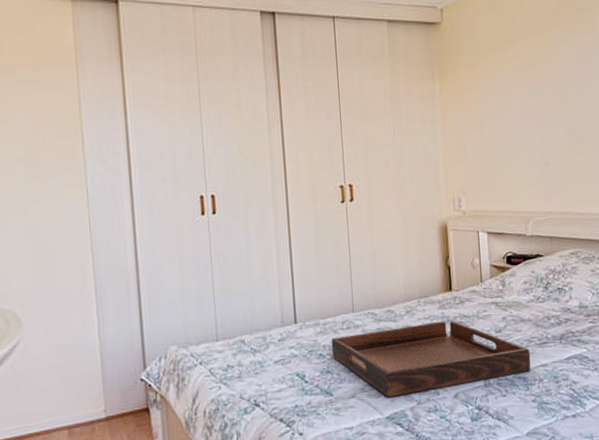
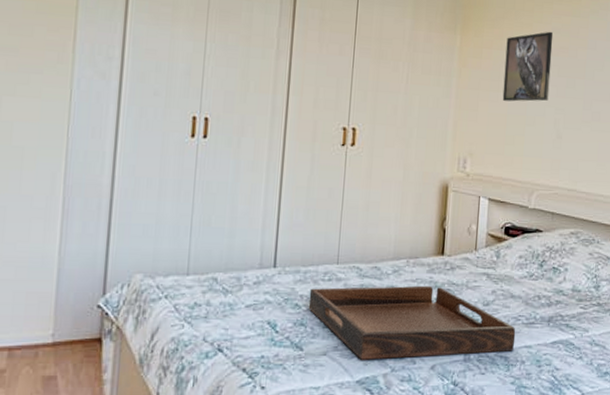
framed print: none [484,65,532,138] -> present [502,31,554,102]

